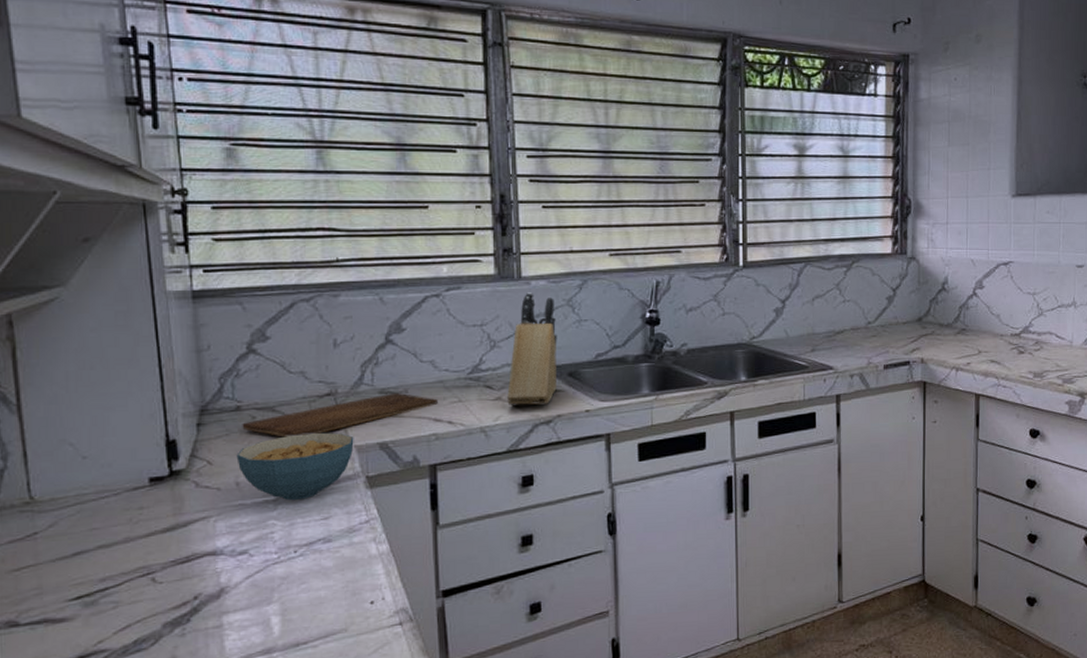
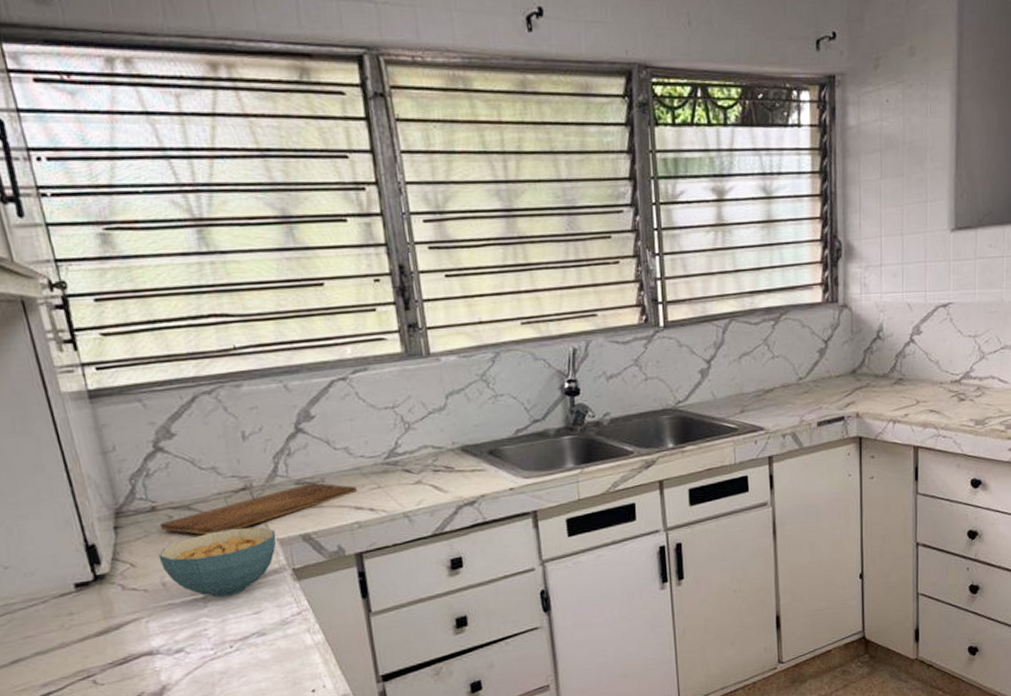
knife block: present [507,292,557,406] -> none [427,369,478,488]

